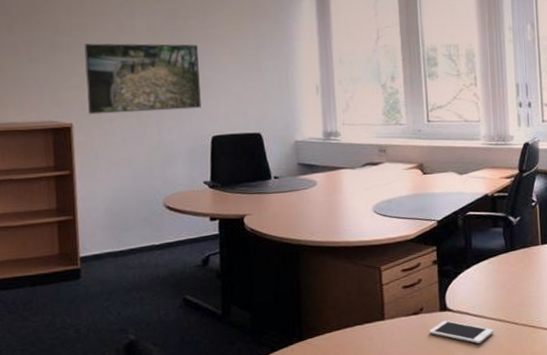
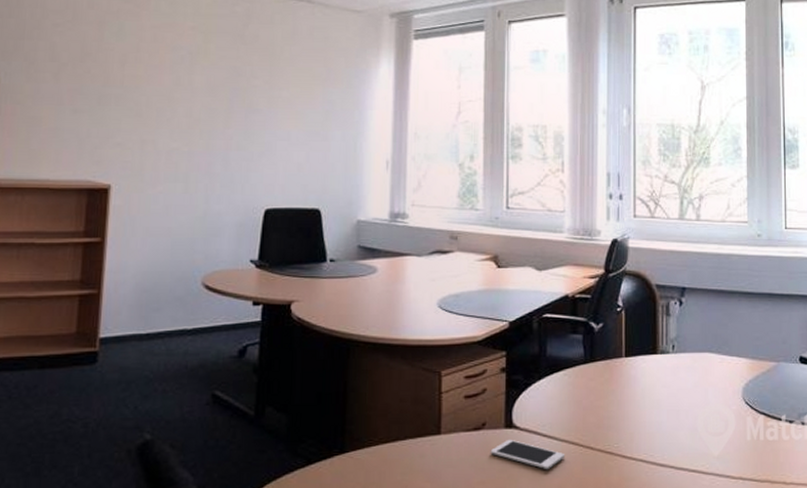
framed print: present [84,43,201,115] -> none [131,98,260,177]

